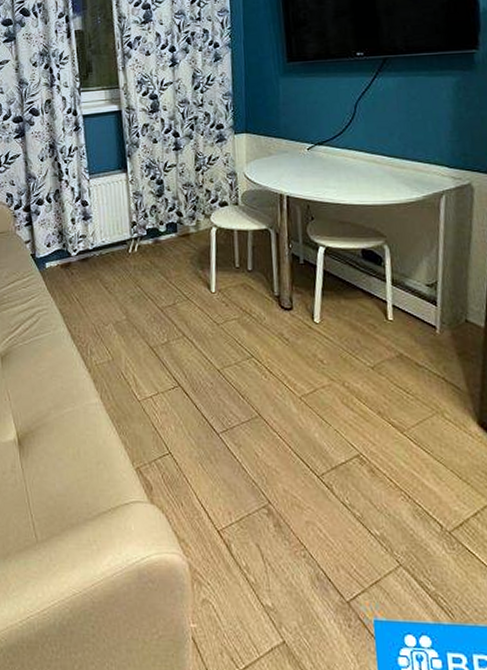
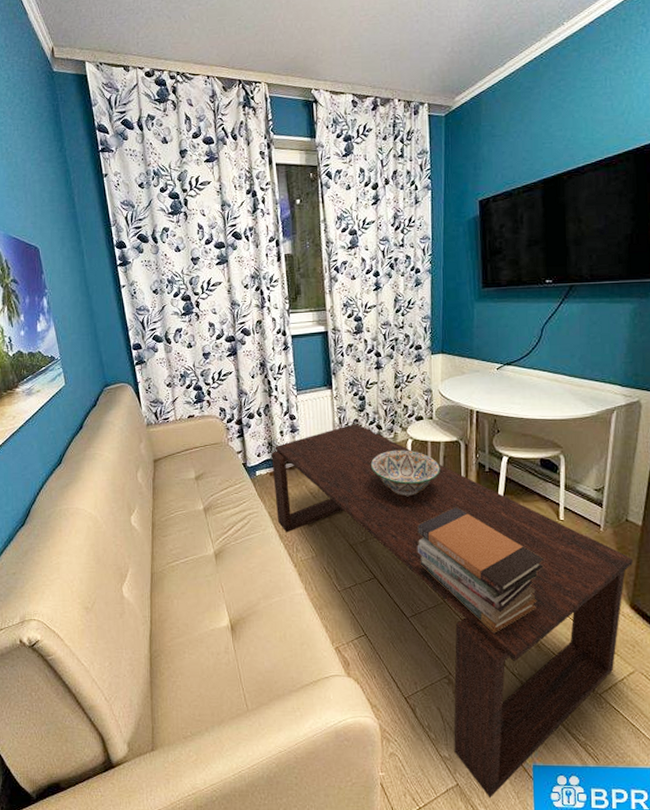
coffee table: none [62,209,477,662] -> present [271,423,633,799]
decorative bowl: none [172,239,249,291] -> present [371,450,440,496]
book stack: none [225,305,373,454] -> present [417,507,544,633]

